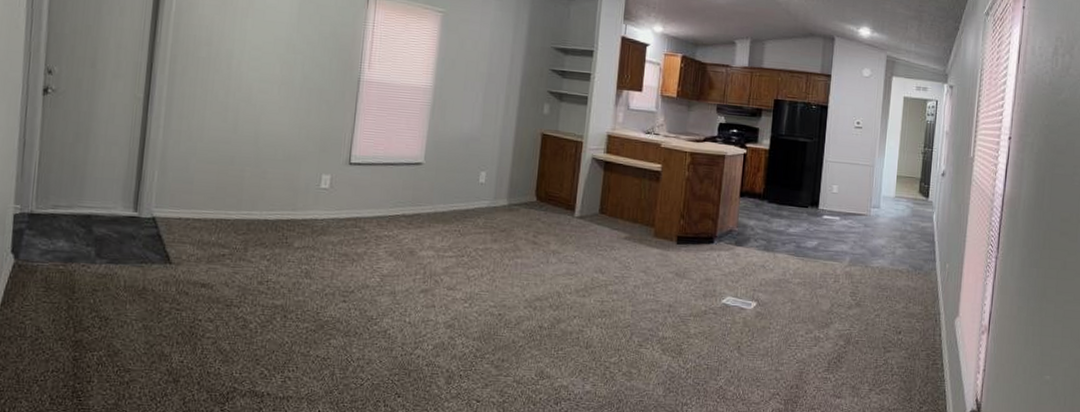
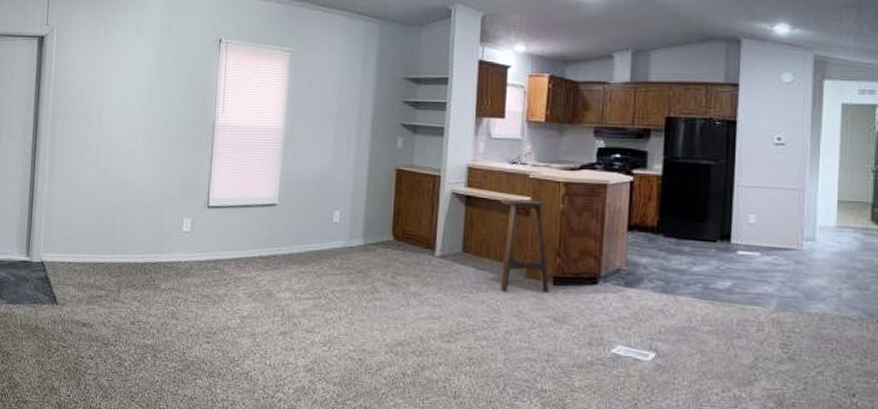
bar stool: none [631,165,673,250] -> present [500,199,549,292]

